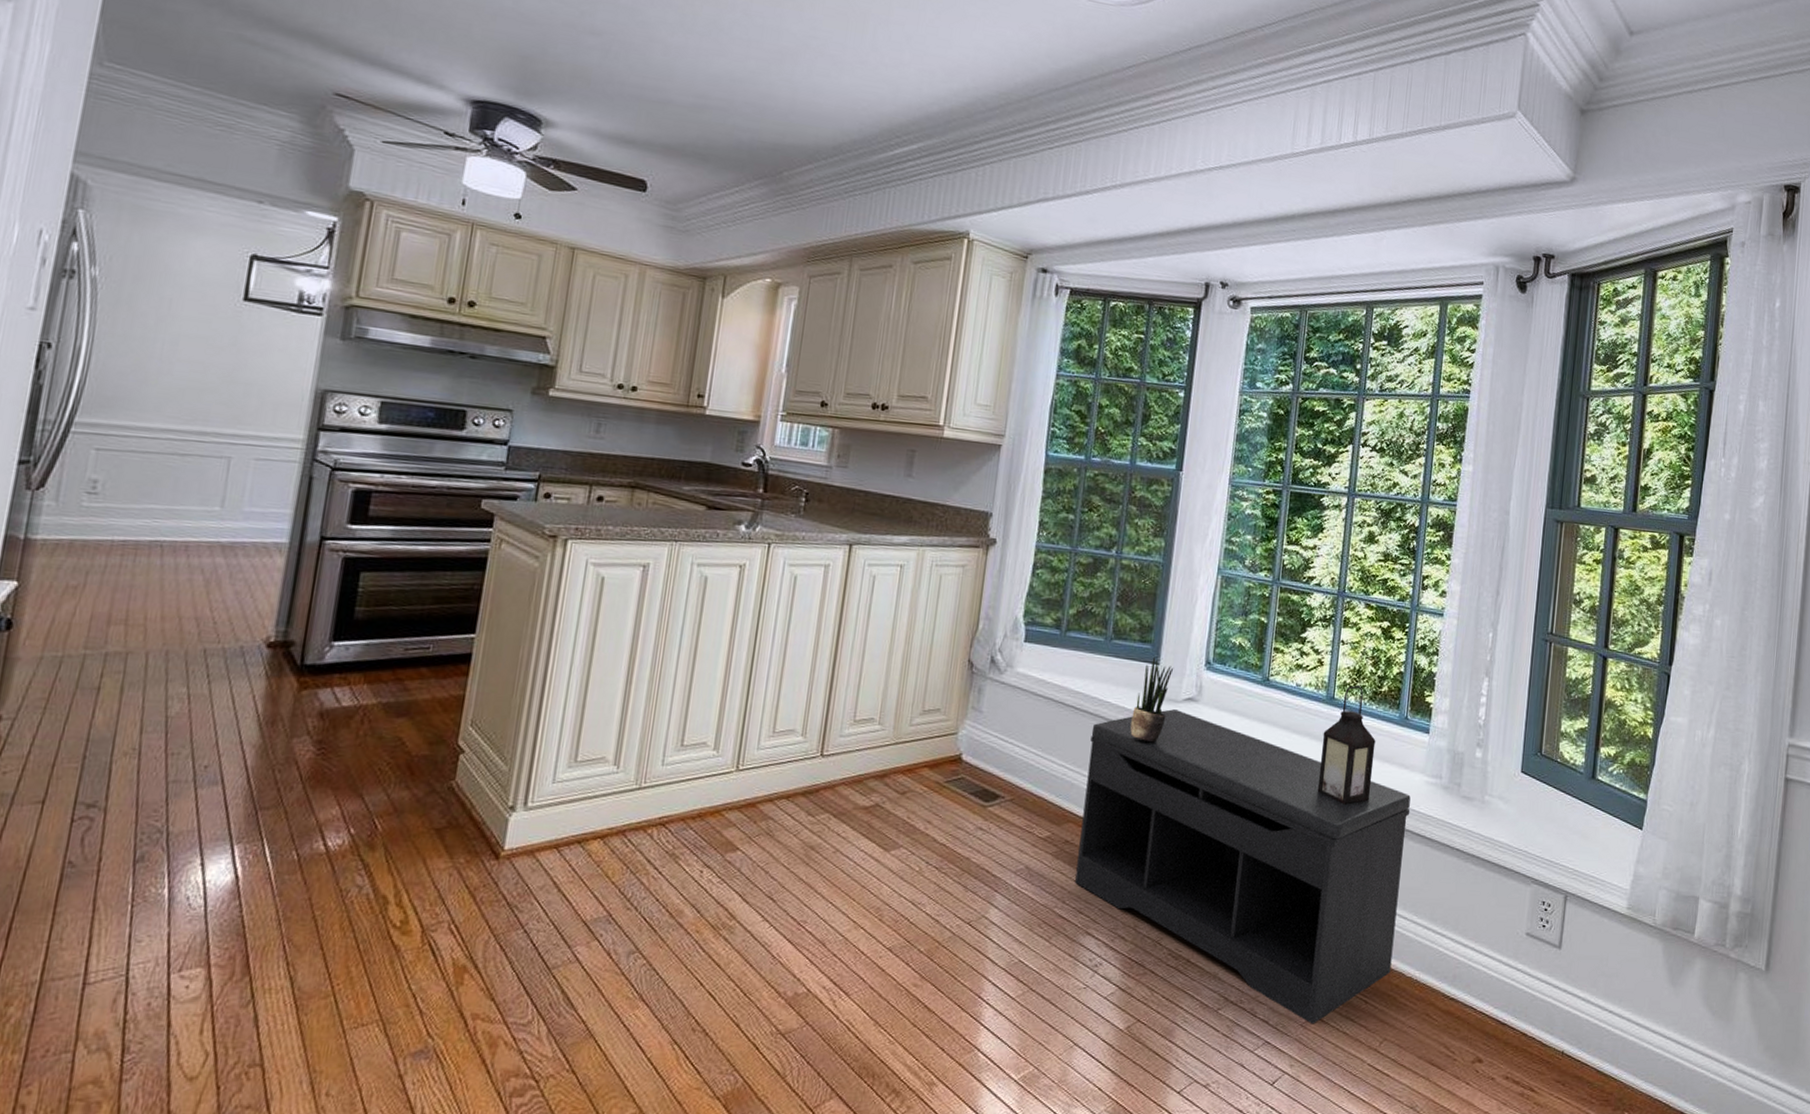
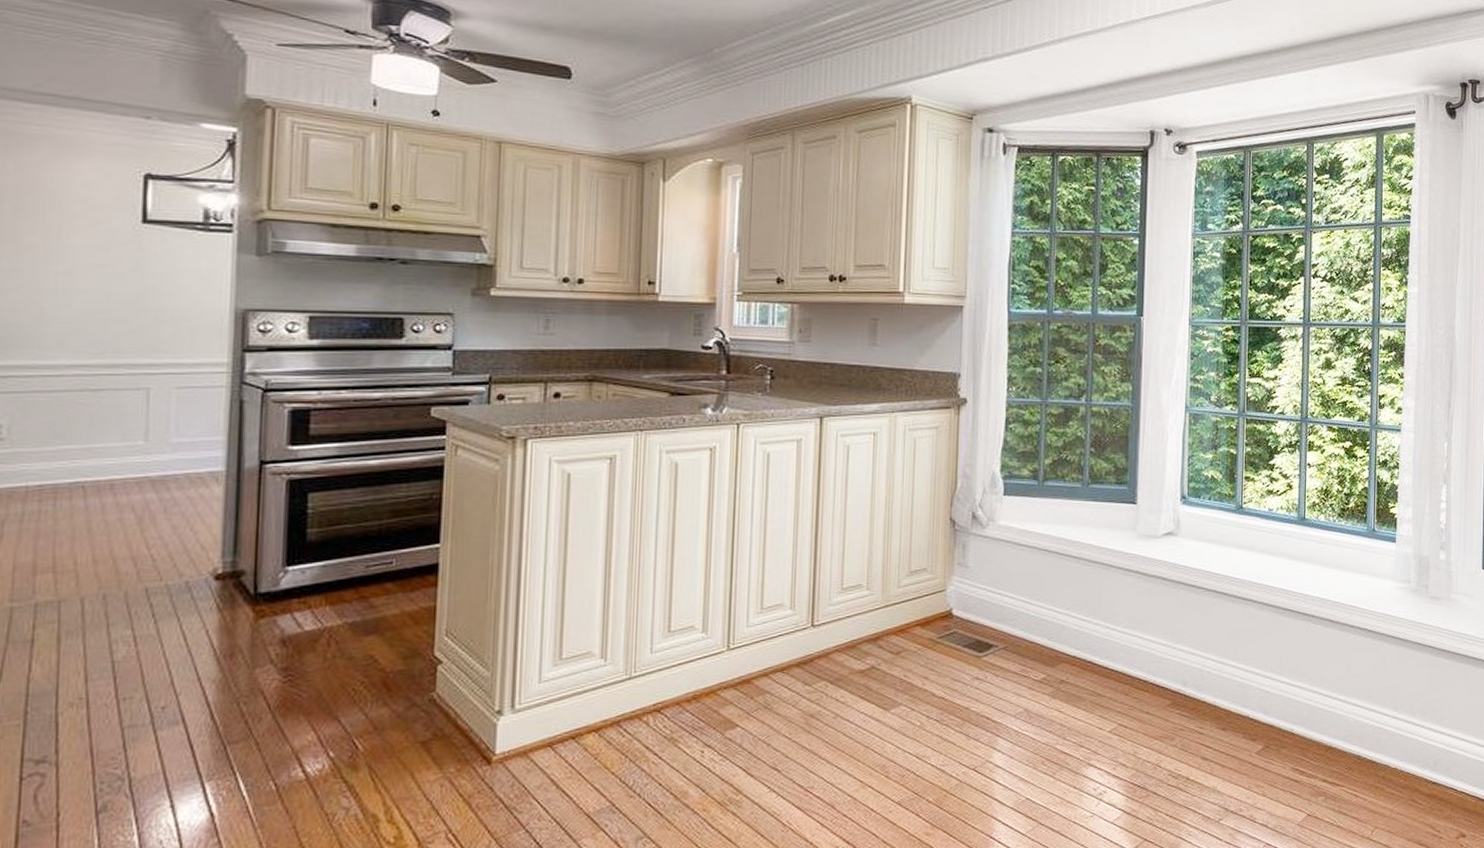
bench: present [1075,709,1411,1025] -> none [1074,545,1384,823]
potted plant: present [1130,656,1174,742] -> none [1114,496,1151,578]
lantern: present [1317,685,1376,805] -> none [1296,504,1347,617]

